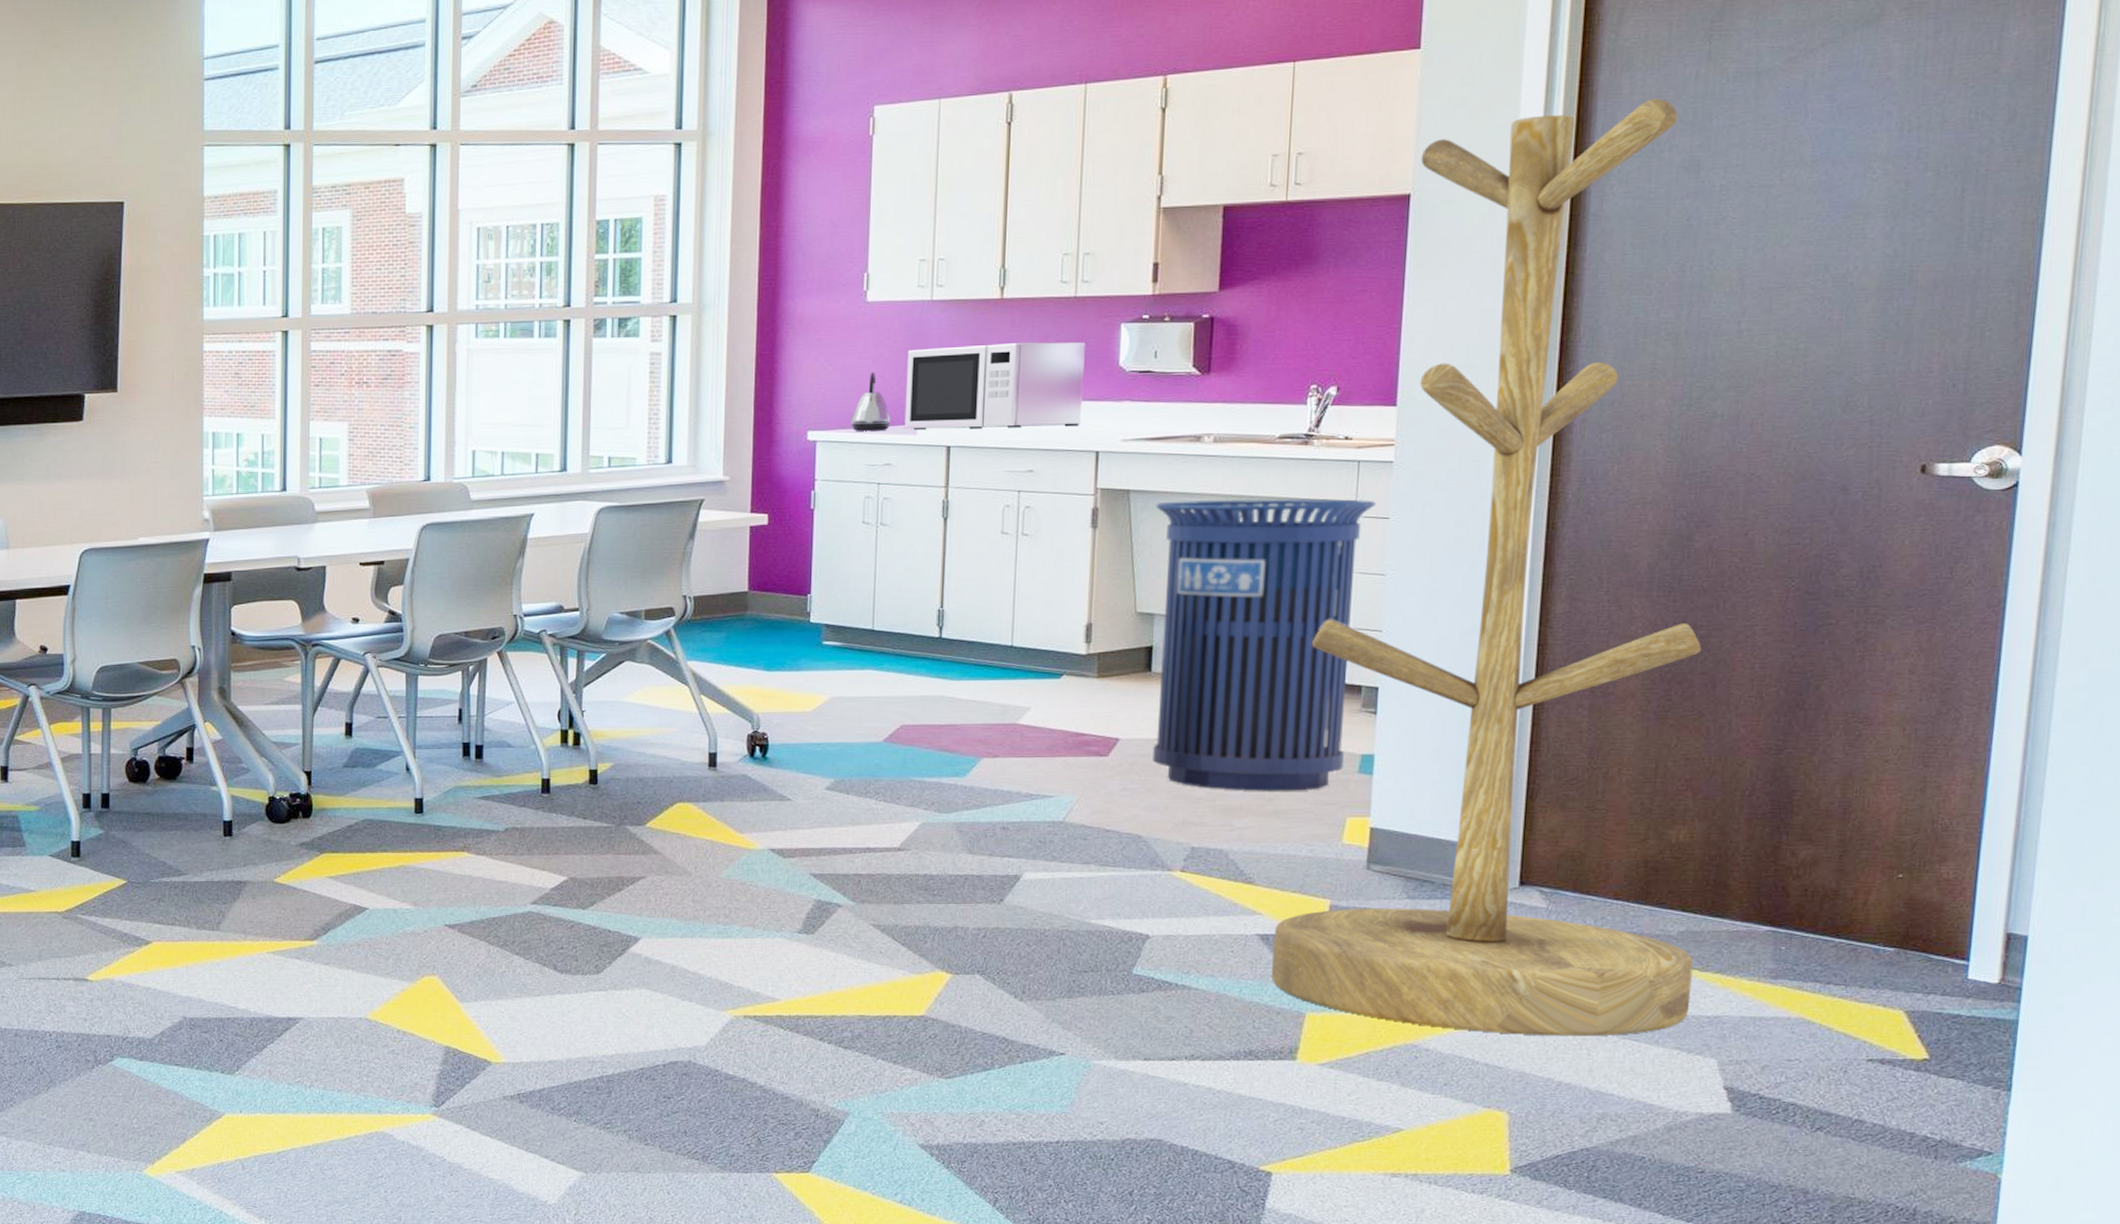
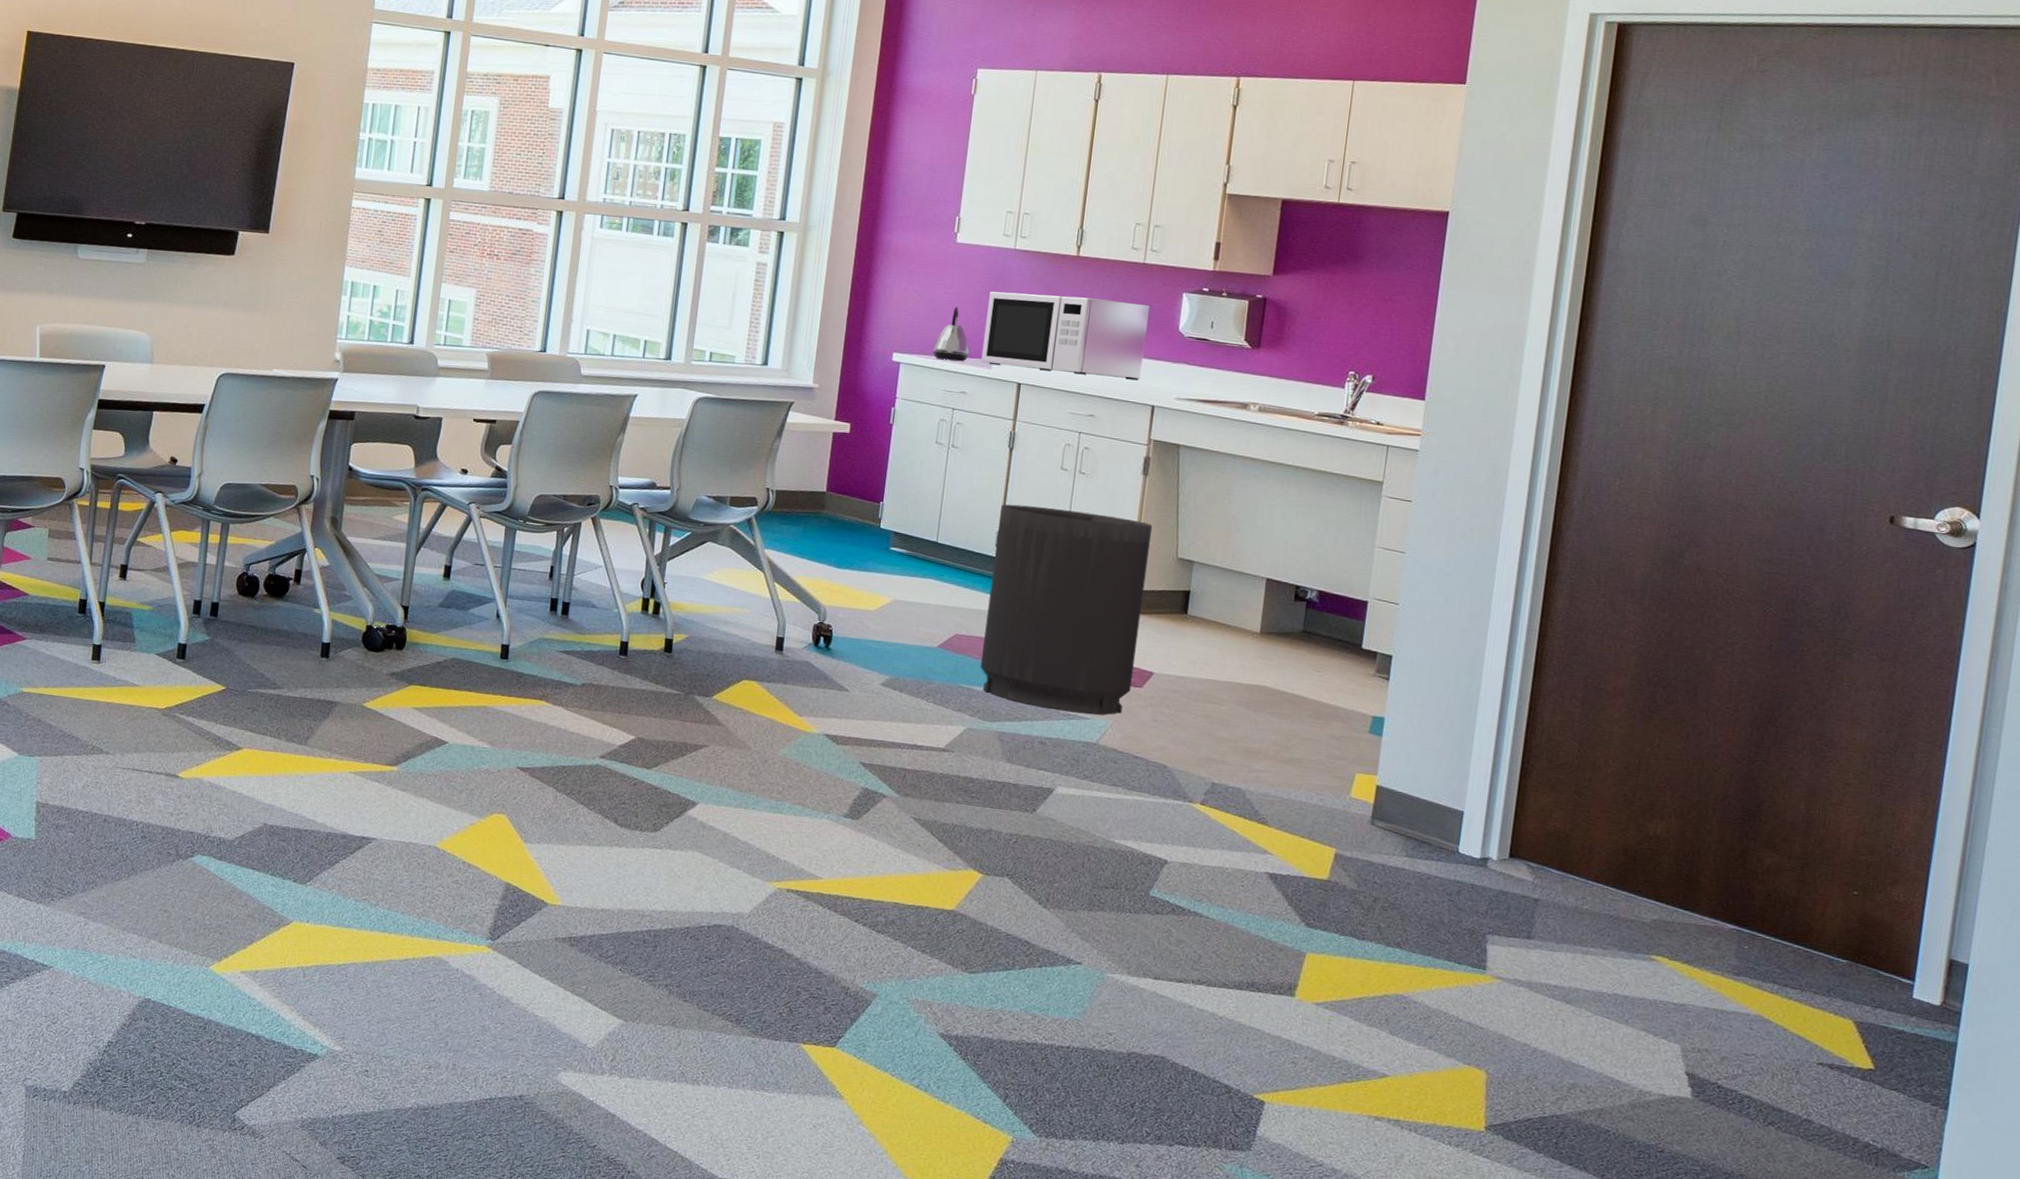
trash can: none [930,576,1107,792] -> present [980,504,1153,715]
recycling bin: present [1152,498,1377,791] -> none [1182,460,1402,743]
coat rack: present [1272,99,1702,1037] -> none [1277,156,1689,1012]

